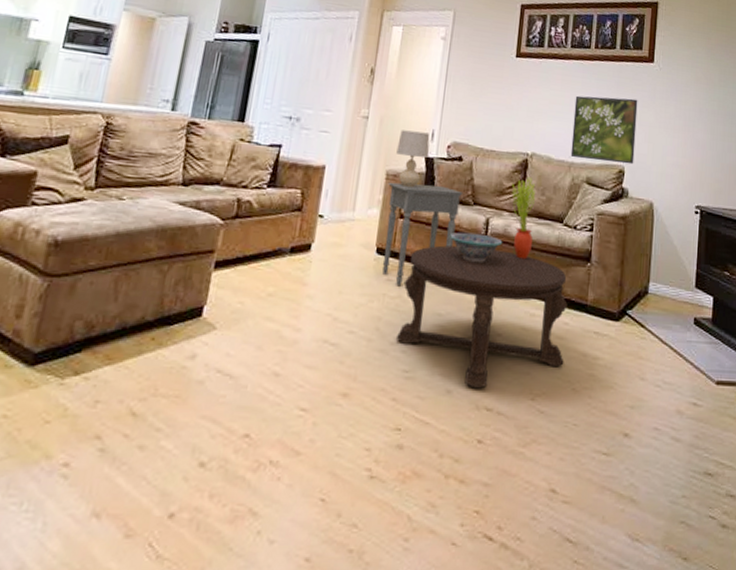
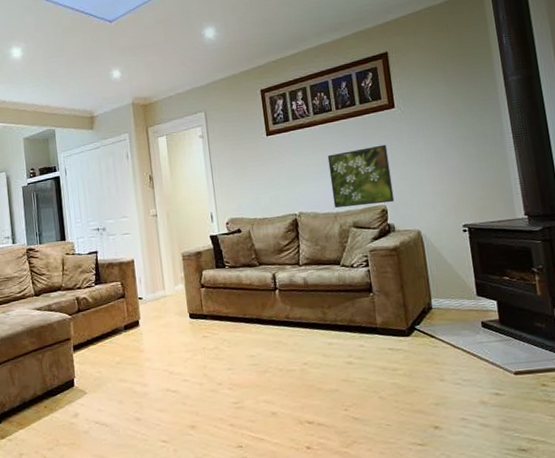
side table: present [382,182,463,287] -> none [185,255,250,340]
coffee table: present [395,245,568,389] -> none [217,296,367,408]
table lamp: present [396,130,430,188] -> none [185,216,213,264]
decorative bowl: present [450,232,503,262] -> none [245,287,291,311]
potted plant: present [511,177,536,260] -> none [287,233,317,301]

